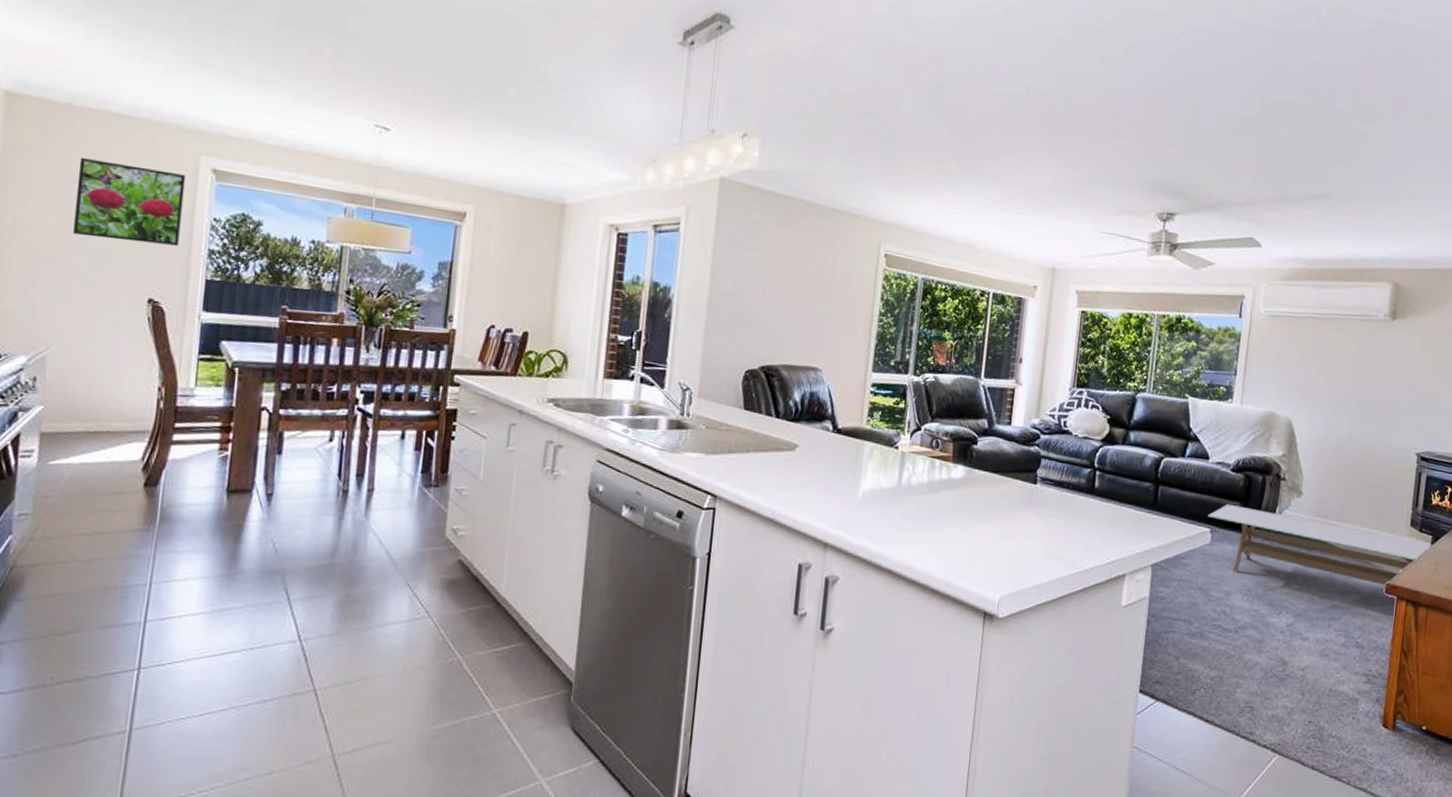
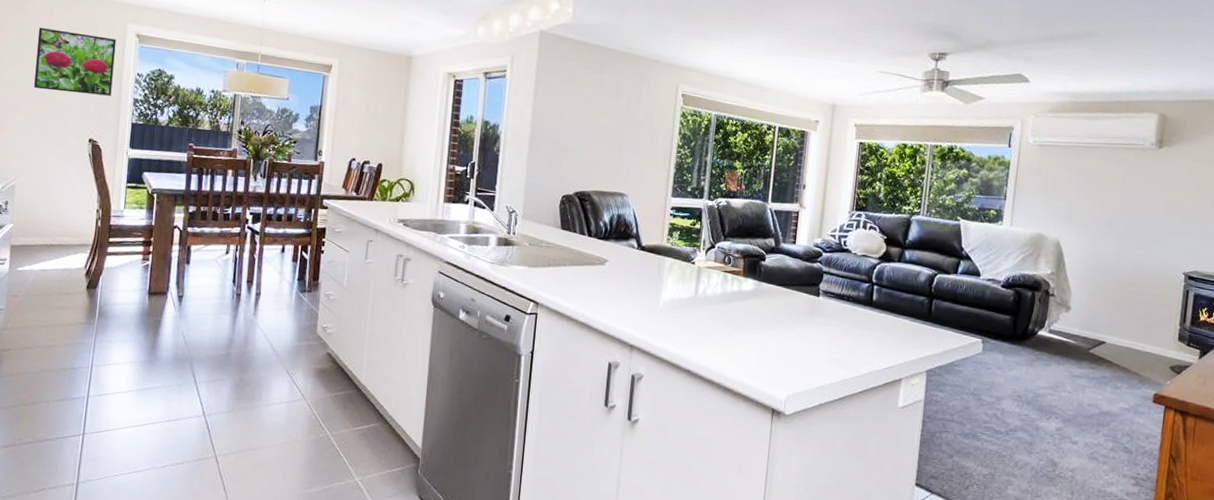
coffee table: present [1207,504,1433,586] -> none [979,317,1201,396]

